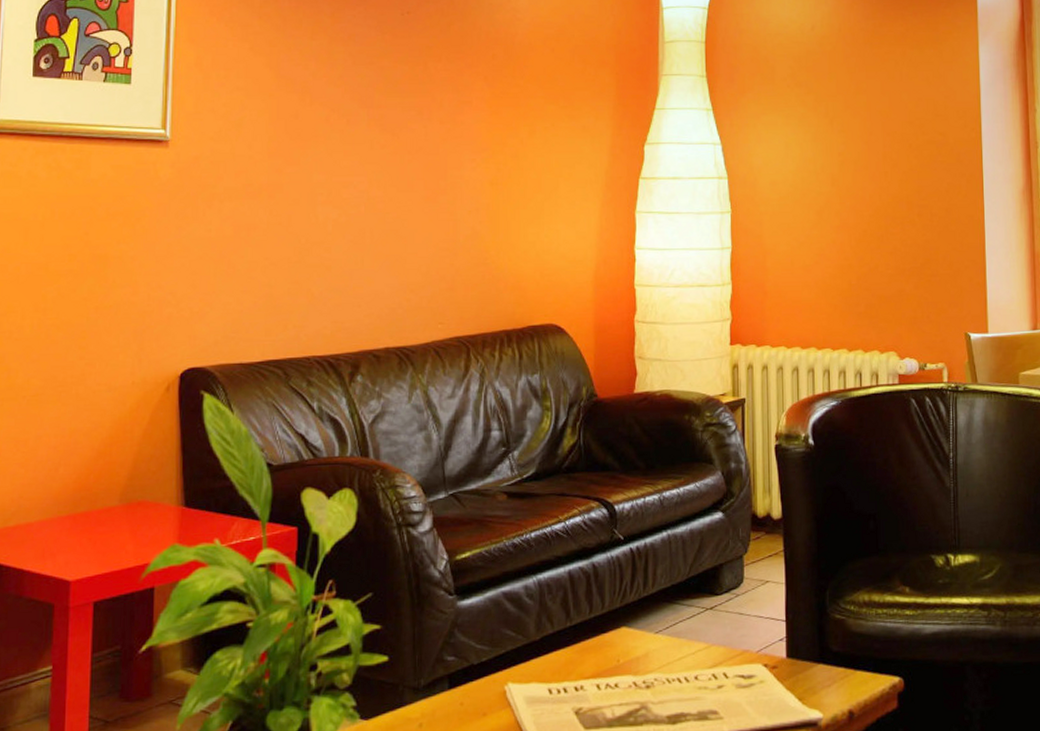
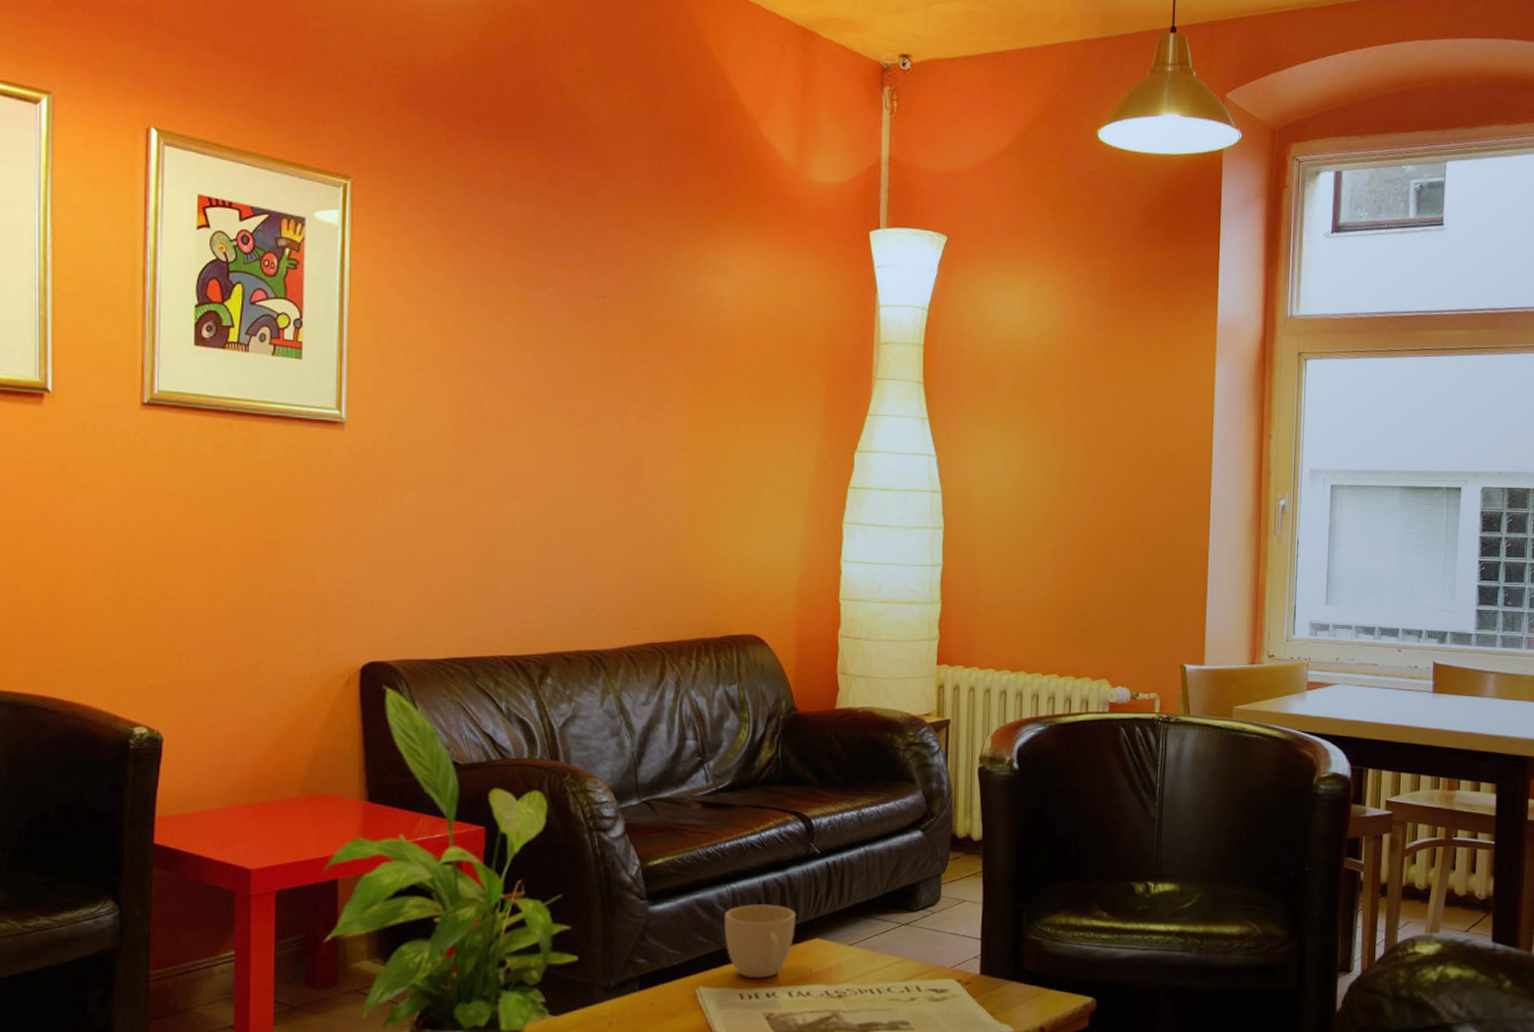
cup: none [532,594,602,672] -> present [724,904,796,978]

